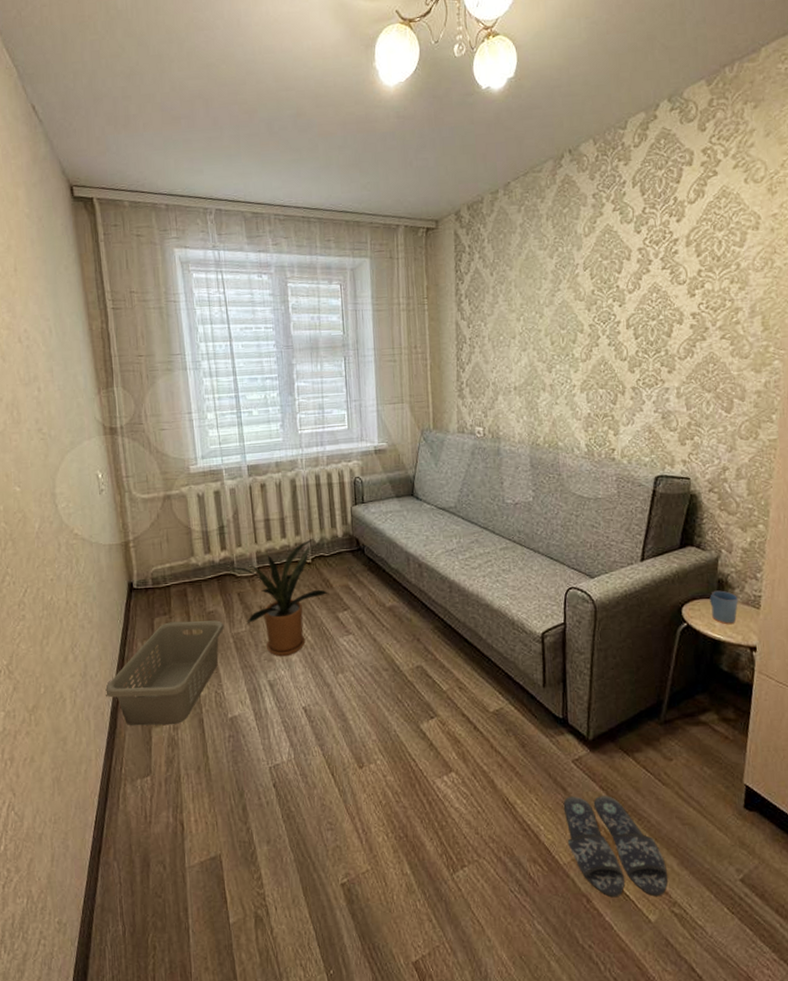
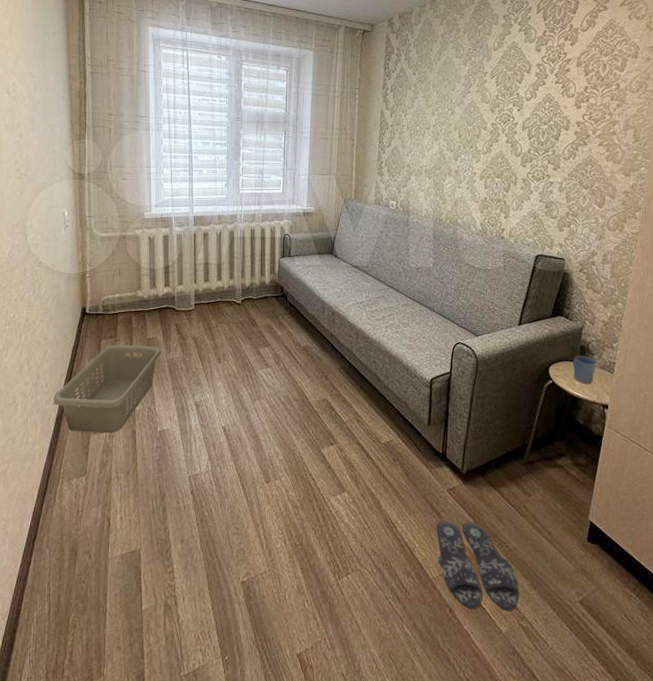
house plant: present [224,539,329,657] -> none [165,283,254,382]

